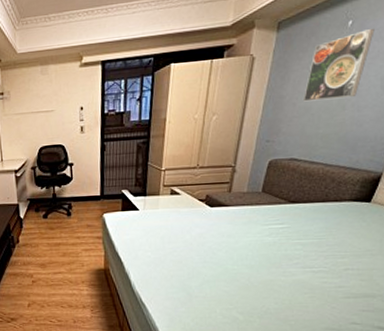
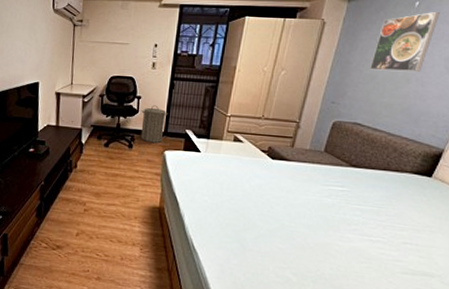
laundry hamper: none [75,170,103,208] -> present [141,105,169,144]

